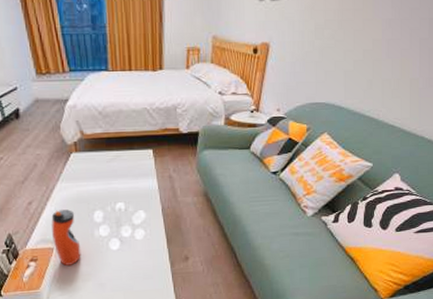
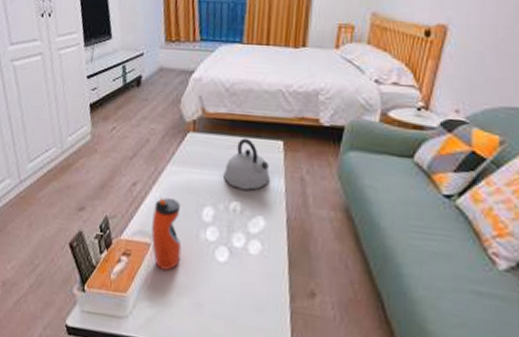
kettle: none [107,151,145,193] -> present [224,138,270,190]

